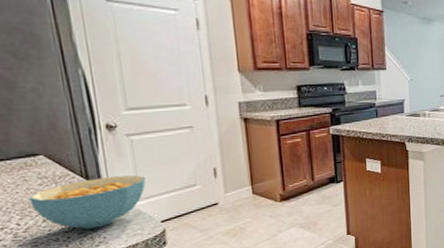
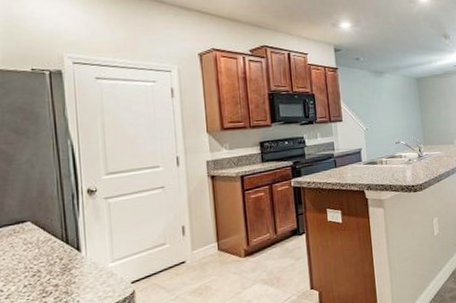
cereal bowl: present [29,175,146,230] -> none [14,236,119,294]

